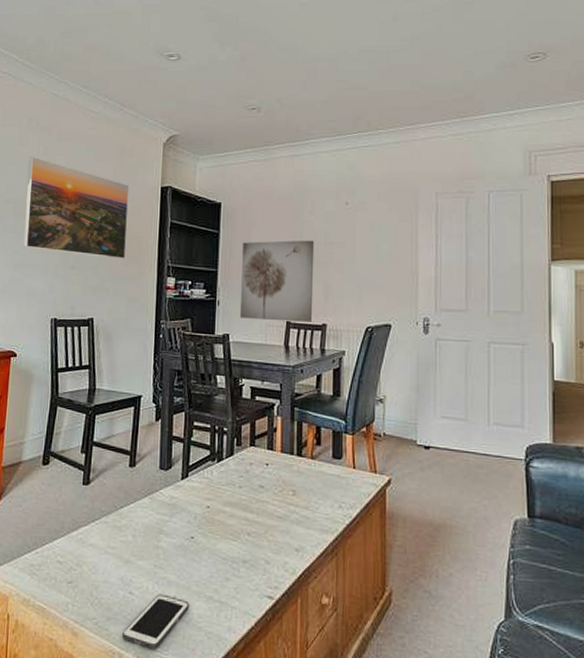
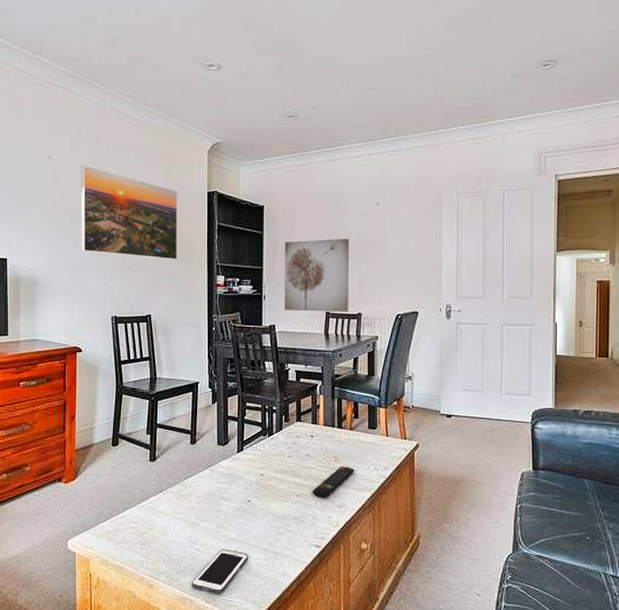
remote control: none [265,502,315,539] -> present [312,467,354,498]

